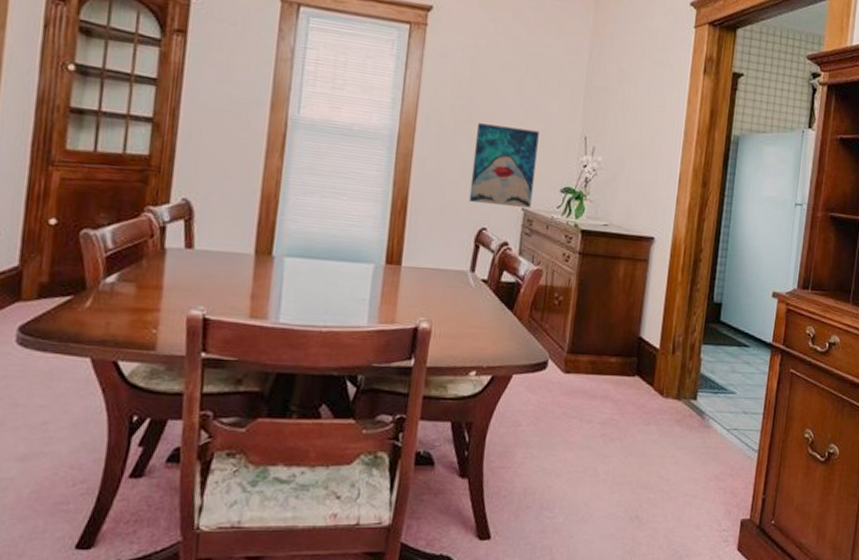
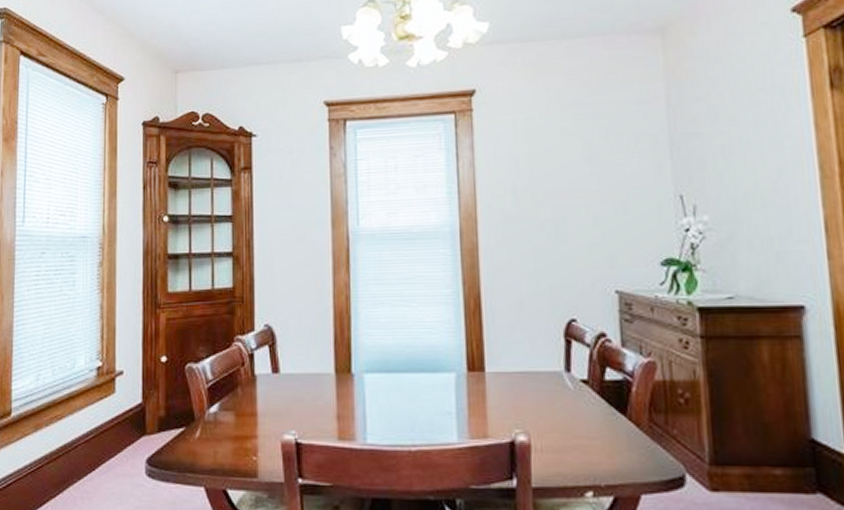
wall art: present [469,123,539,208] -> none [544,199,627,291]

